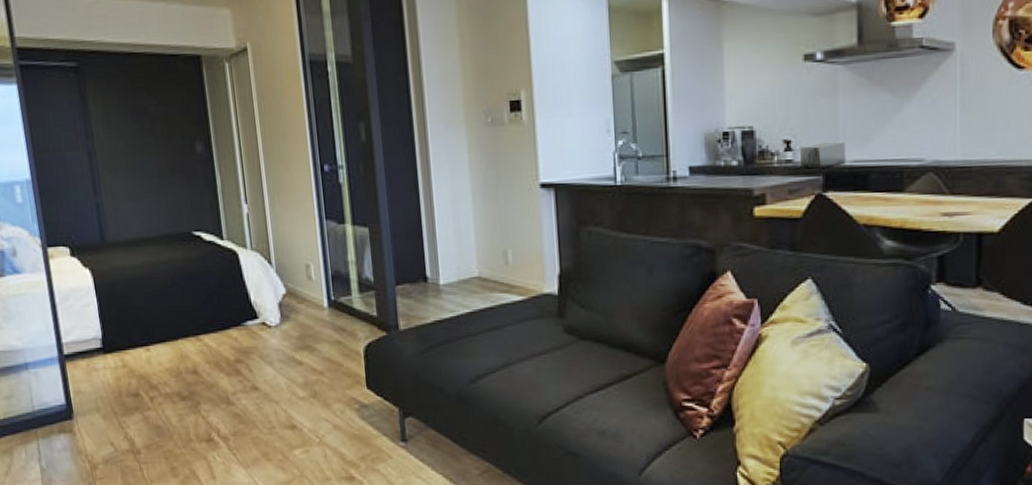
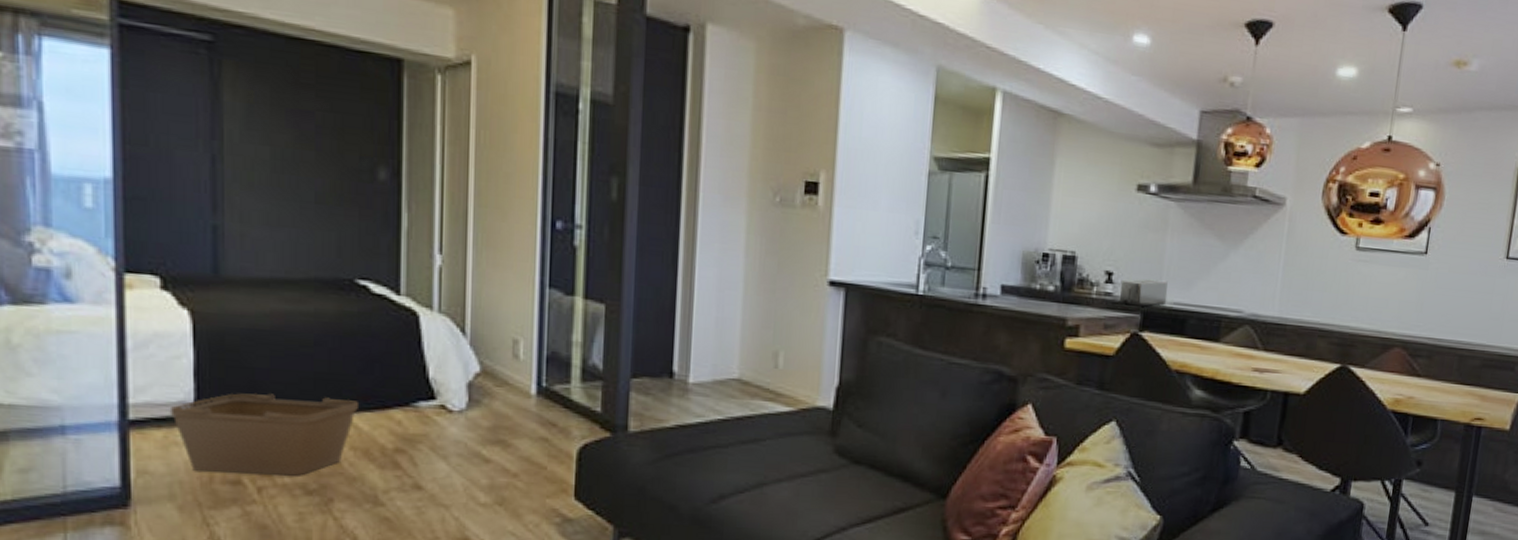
bicycle basket: none [87,325,207,388] -> present [169,393,358,476]

